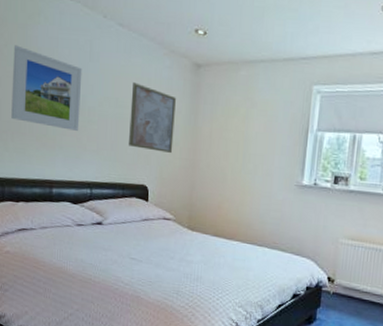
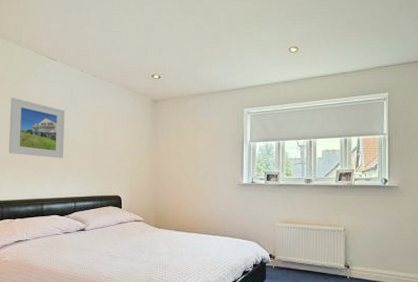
wall art: present [129,82,176,153] -> none [104,117,140,168]

